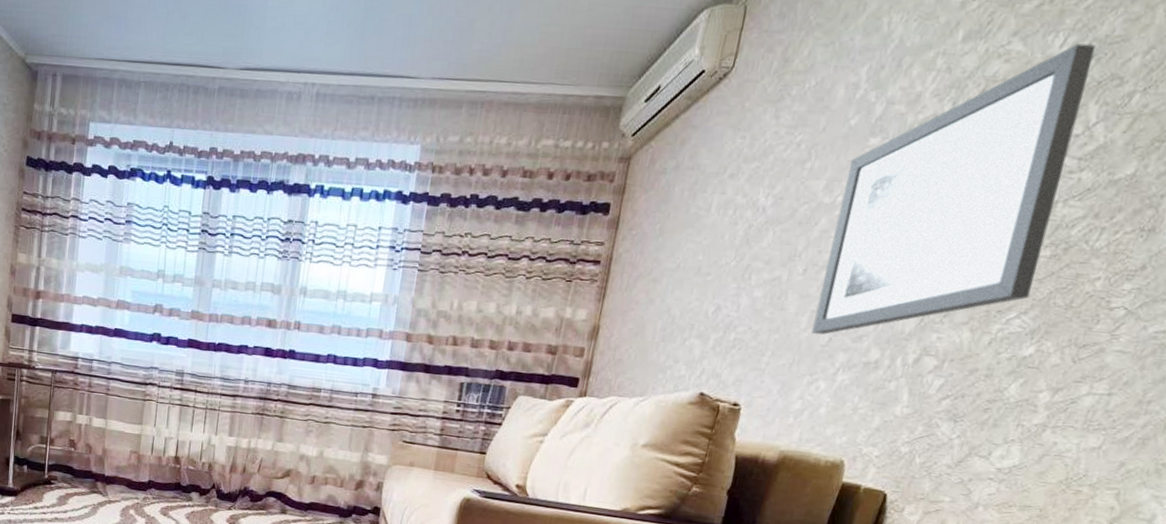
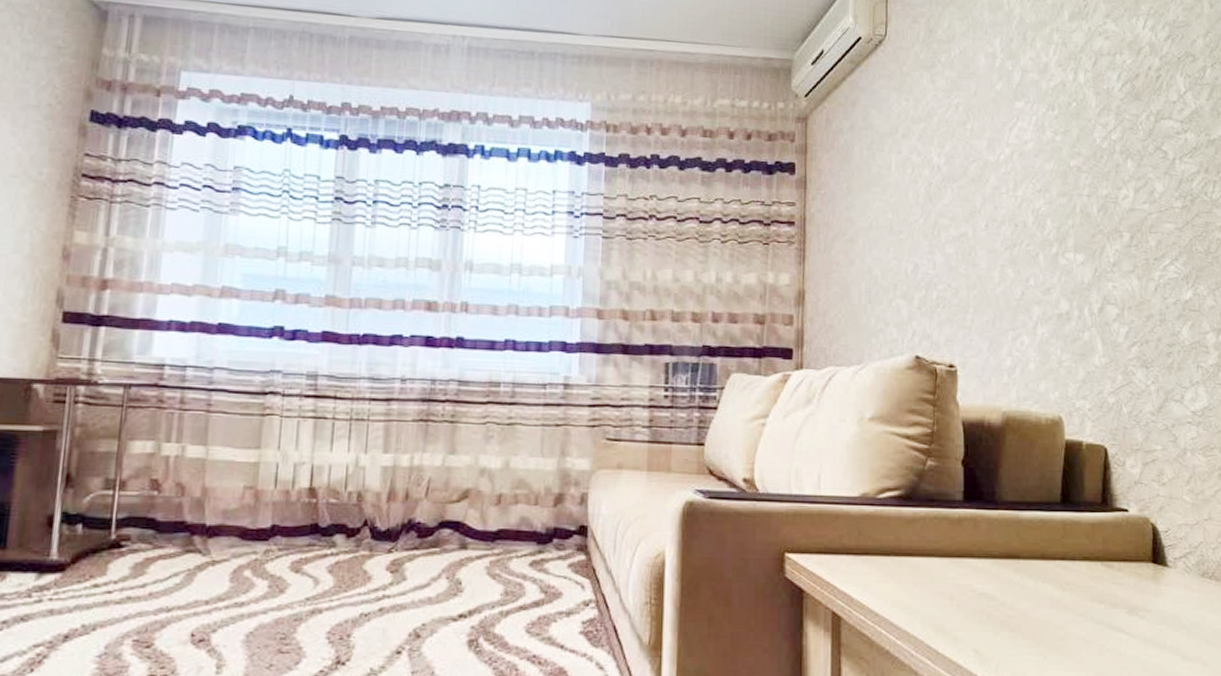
wall art: present [811,43,1096,335] -> none [1004,26,1175,289]

